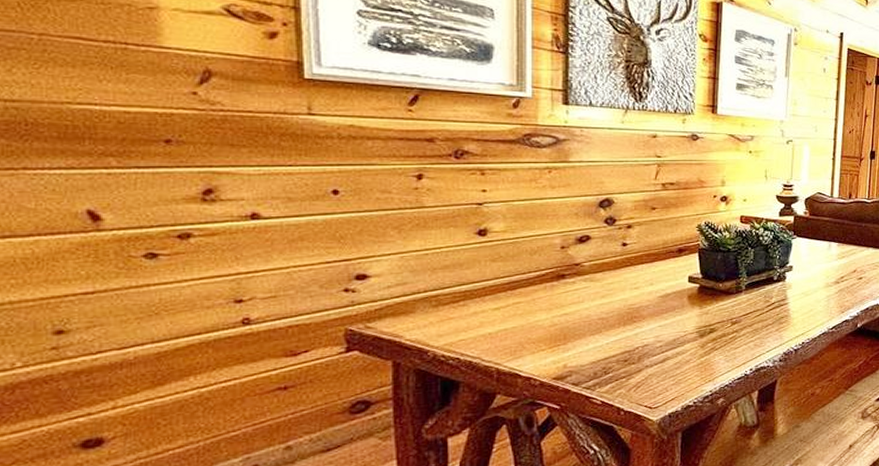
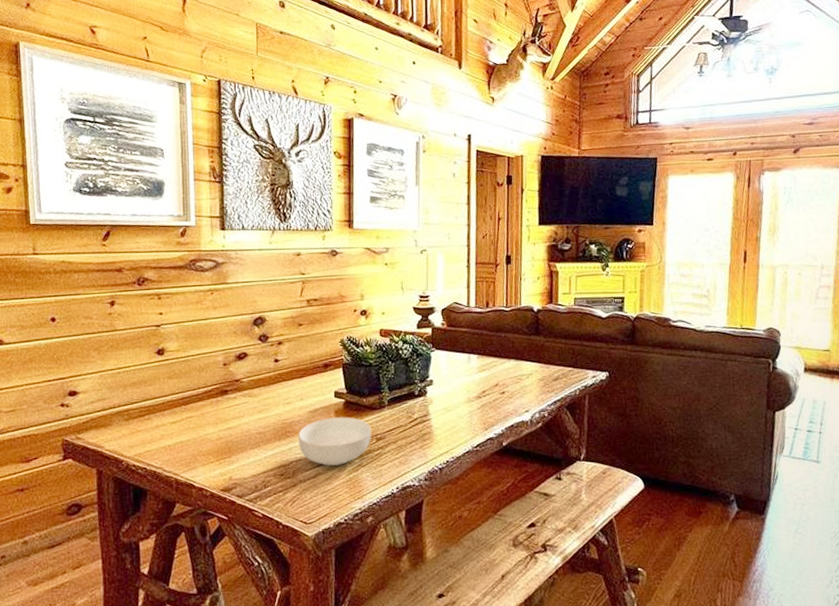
cereal bowl: none [646,301,727,350] -> present [298,417,372,466]

